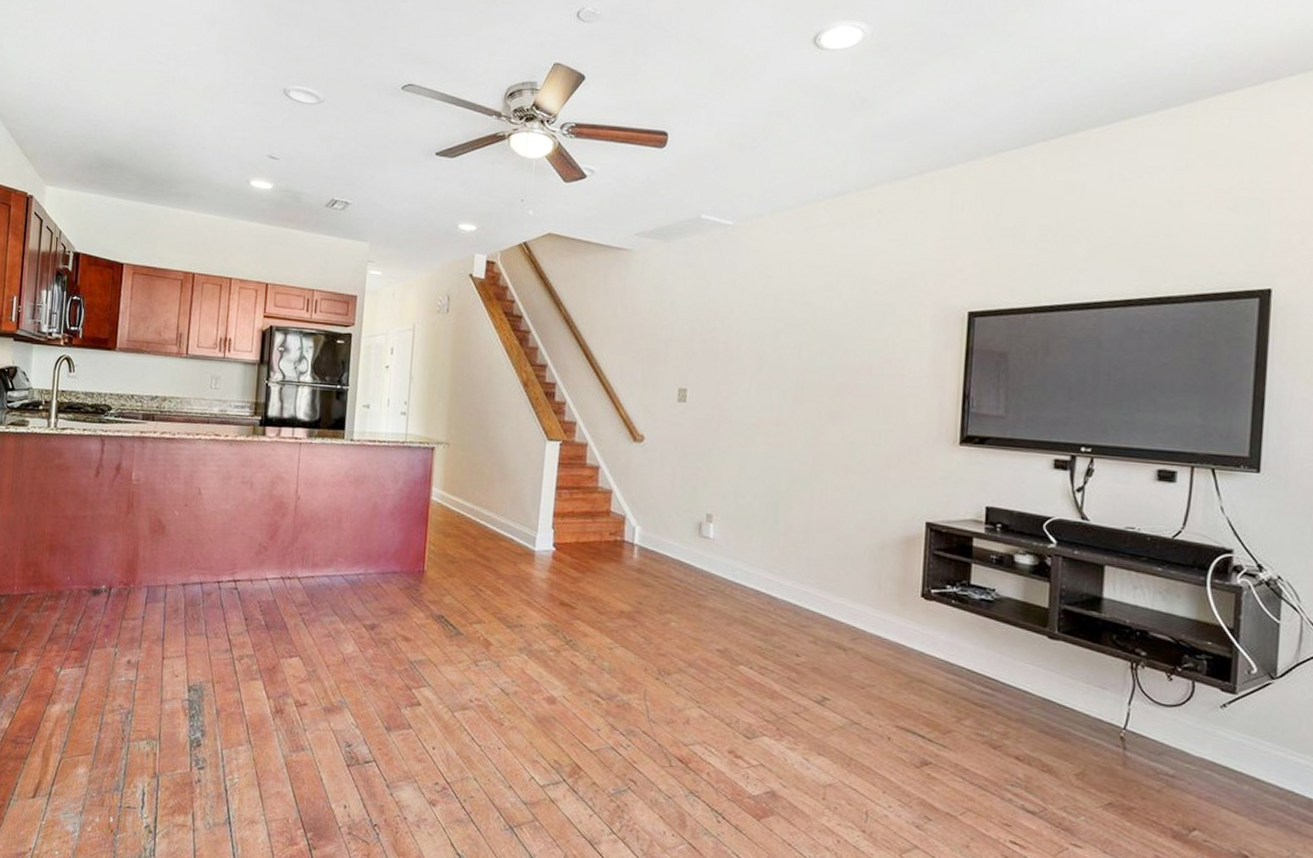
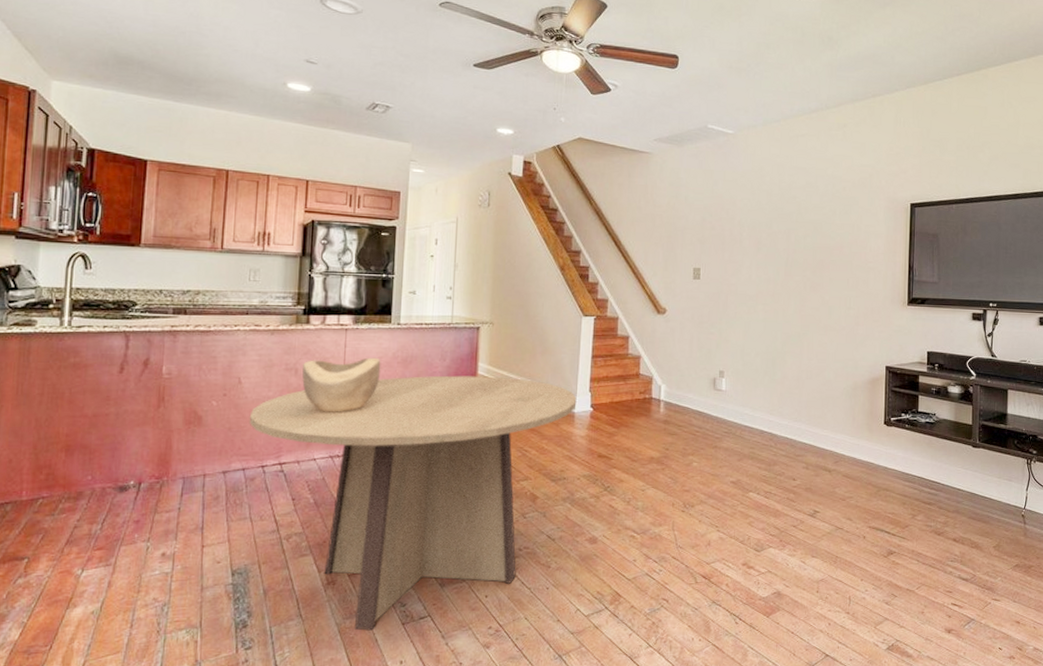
dining table: none [207,498,538,768] -> present [249,375,577,631]
decorative bowl: none [257,474,334,531] -> present [302,357,381,412]

